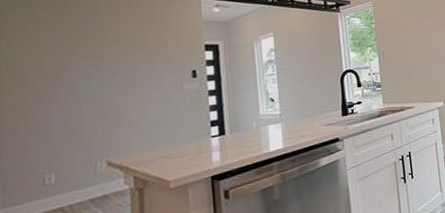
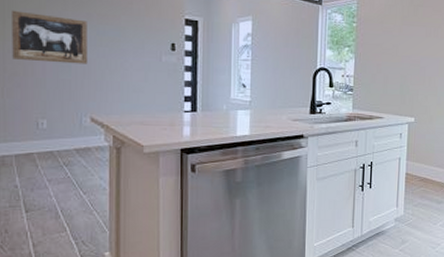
wall art: none [11,62,102,115] -> present [12,10,89,65]

